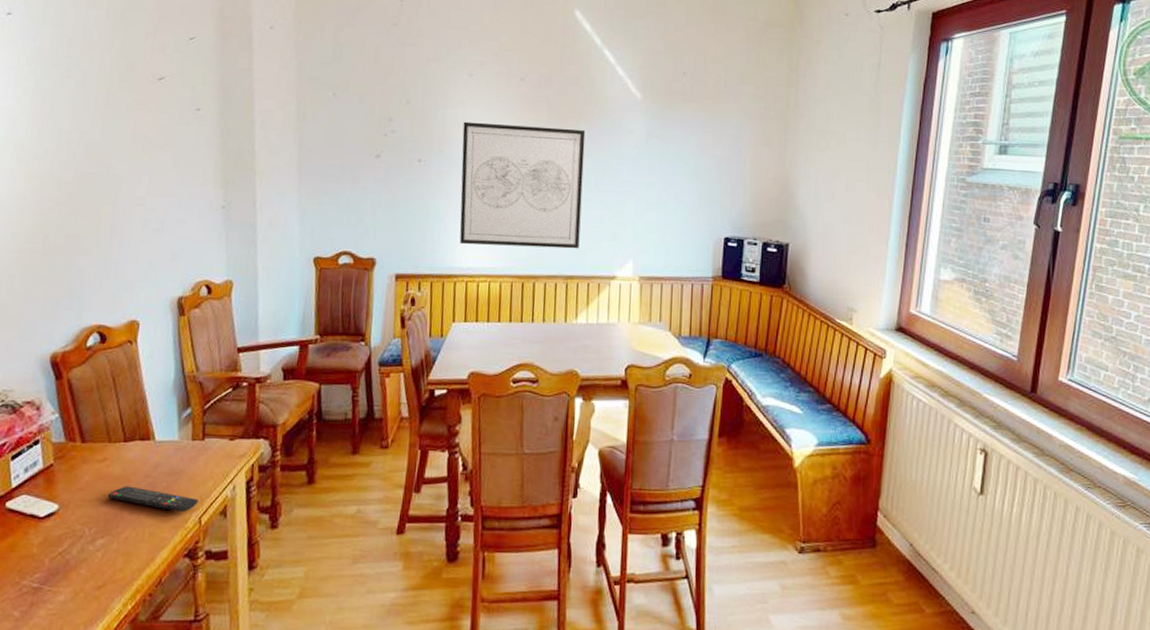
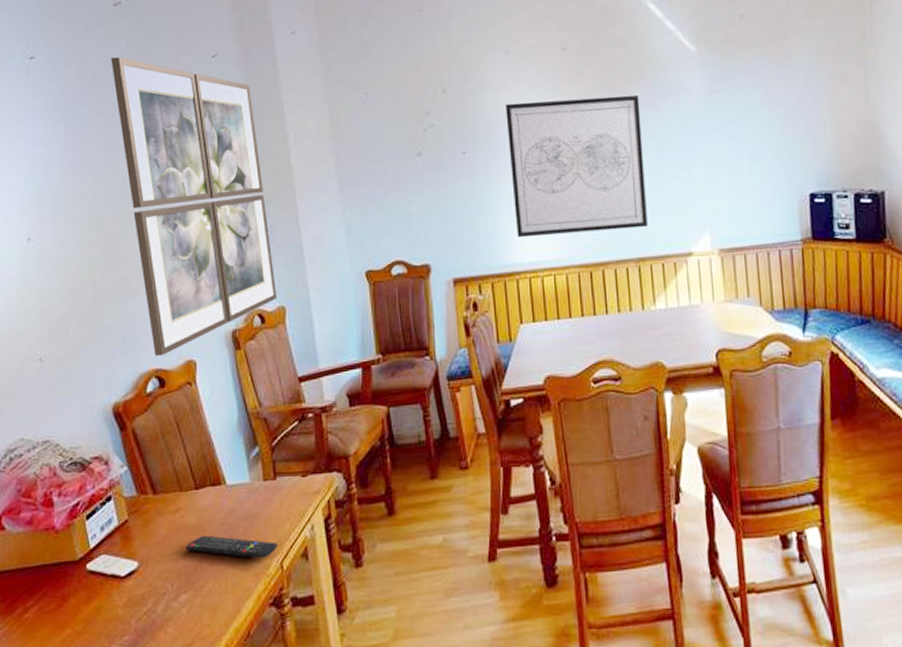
wall art: none [88,25,227,314] -> present [111,57,278,357]

